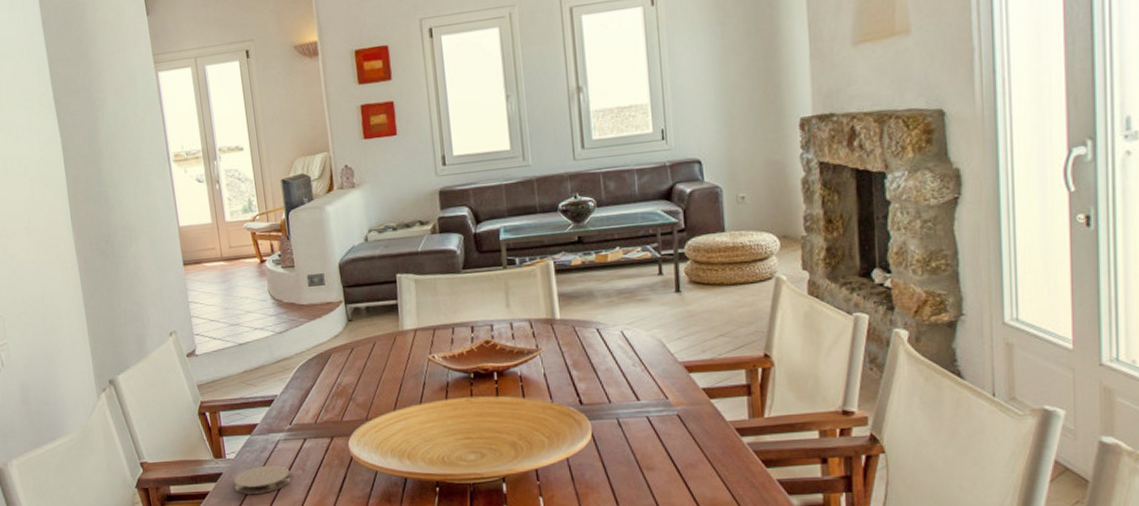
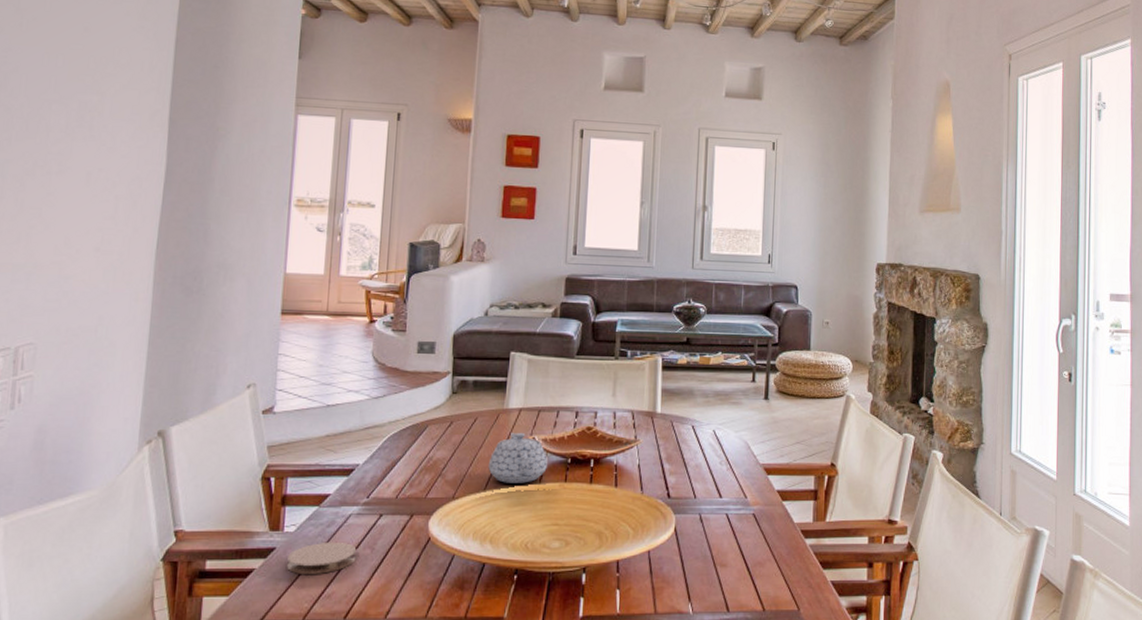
teapot: none [393,353,451,402] -> present [488,433,547,483]

